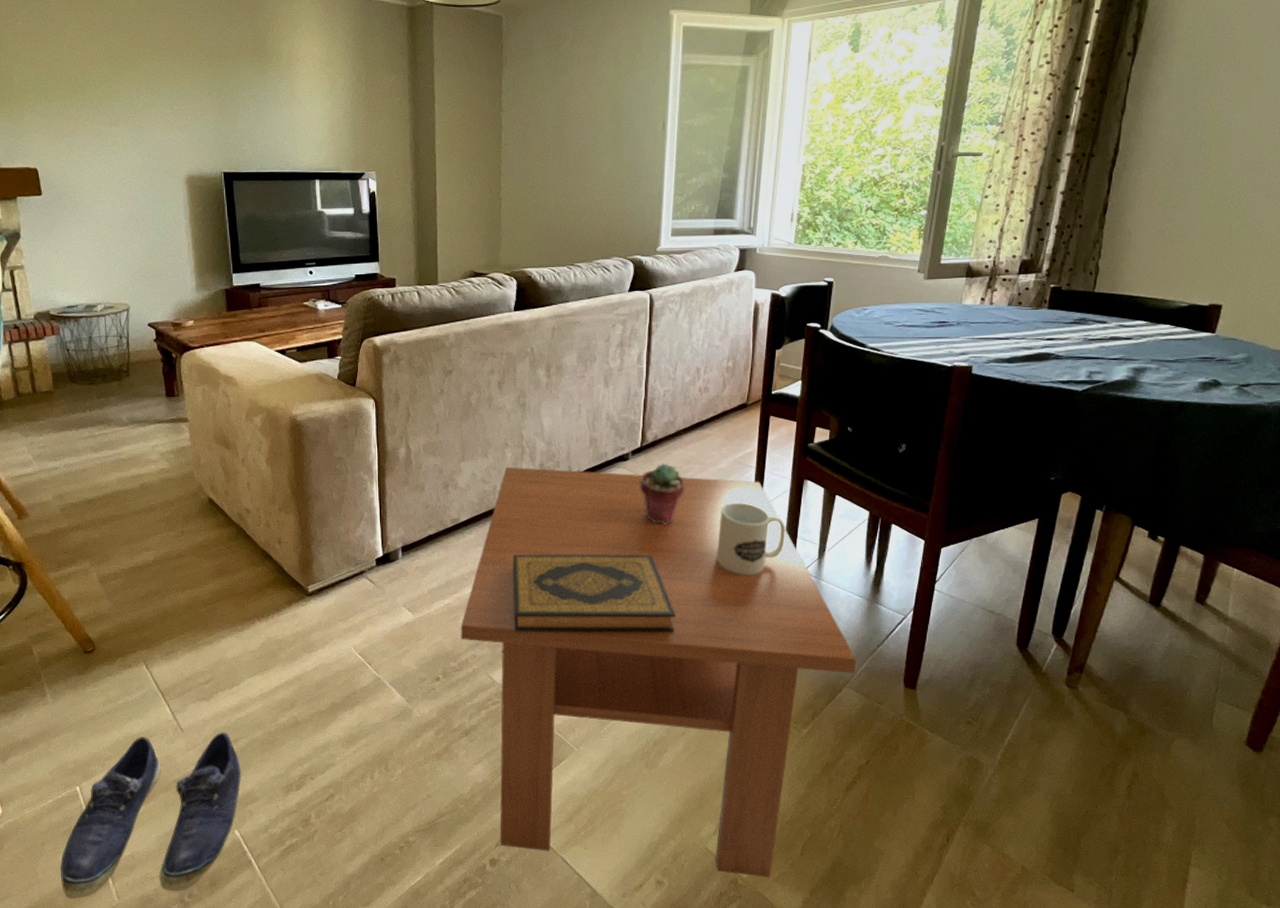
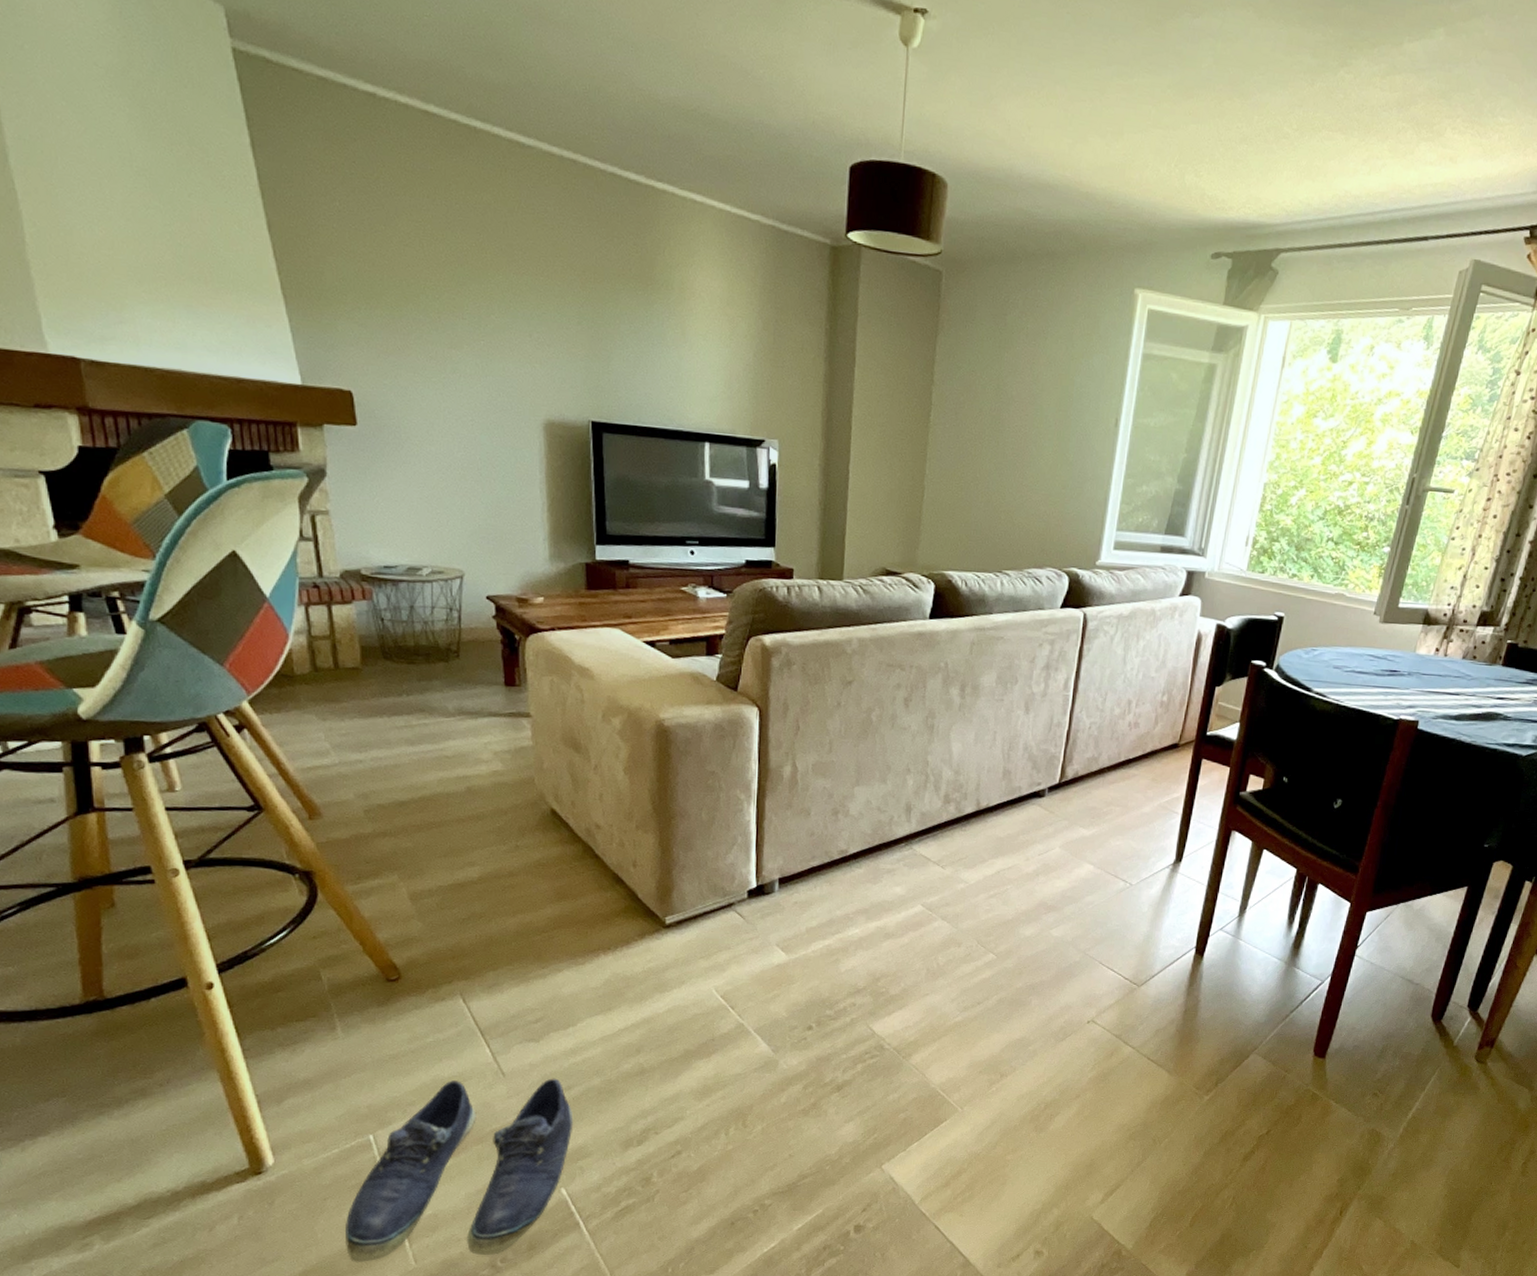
coffee table: present [460,466,857,878] -> none [839,795,1268,1249]
hardback book: present [512,554,675,633] -> none [901,894,1081,987]
potted succulent: present [639,463,685,524] -> none [1053,803,1104,870]
mug: present [716,502,786,575] -> none [1130,850,1208,930]

